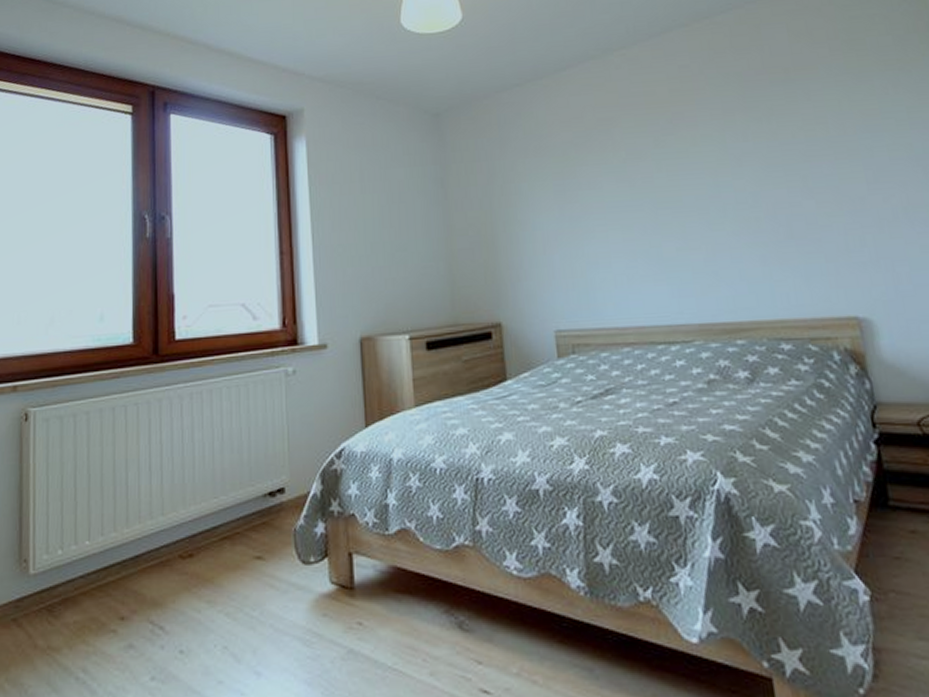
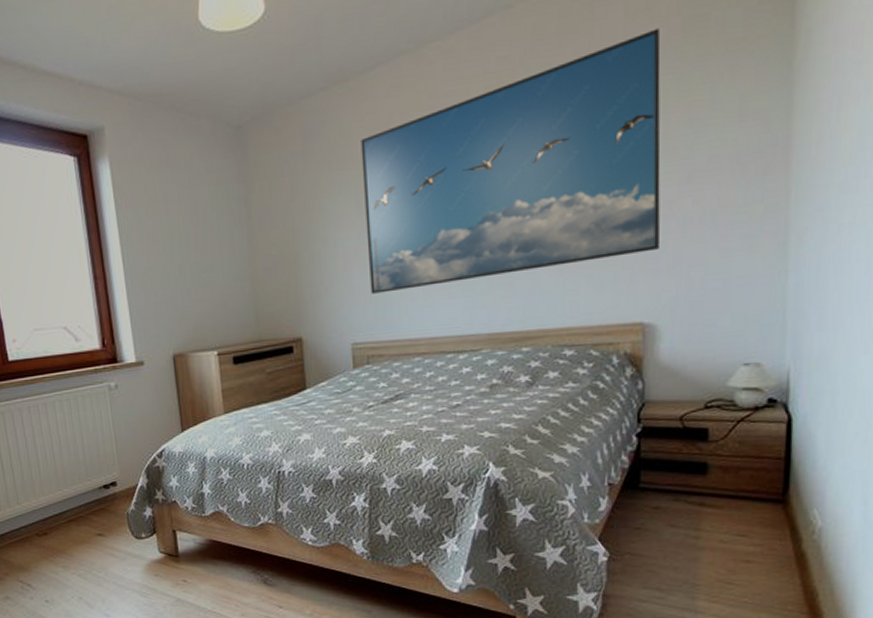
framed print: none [555,48,860,279] -> present [360,28,661,294]

